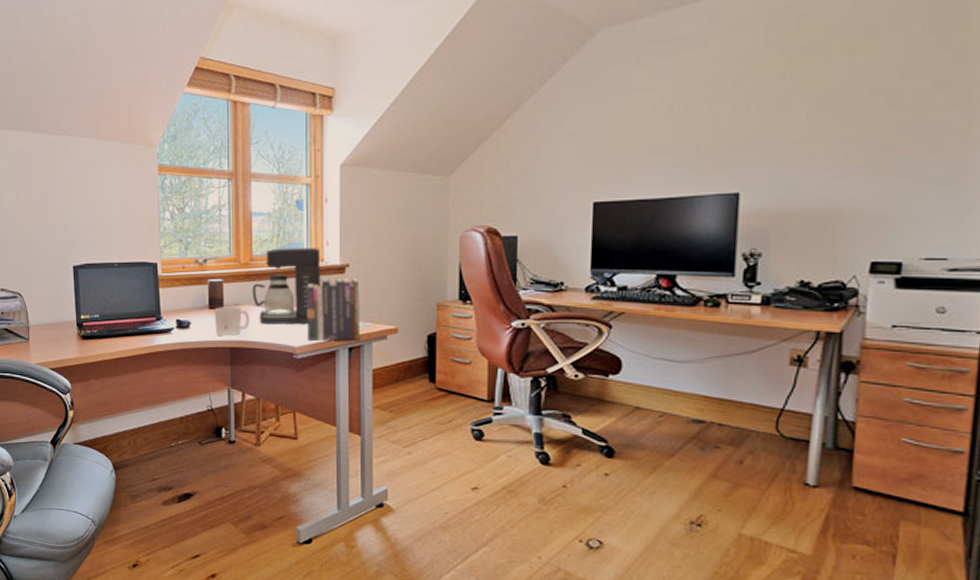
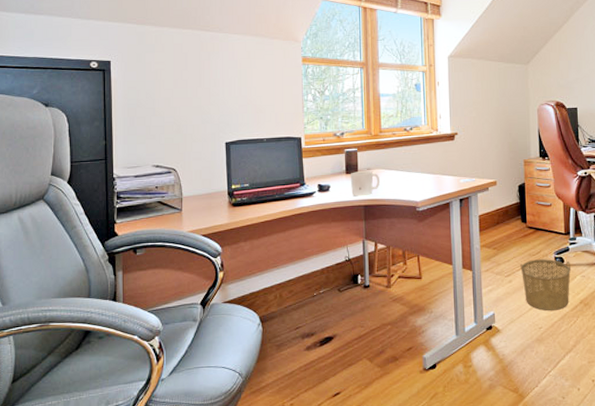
coffee maker: present [252,247,321,324] -> none [381,120,436,184]
books: present [306,277,361,342] -> none [425,142,469,195]
basket: none [424,429,494,495] -> present [520,259,572,311]

